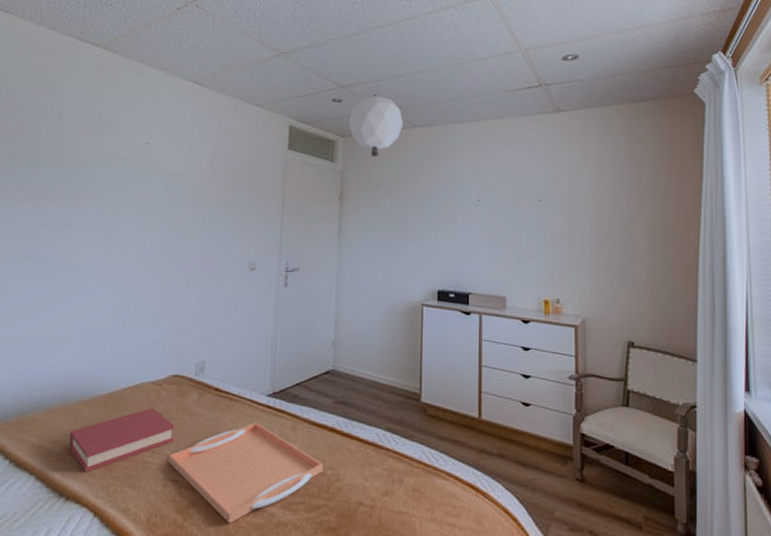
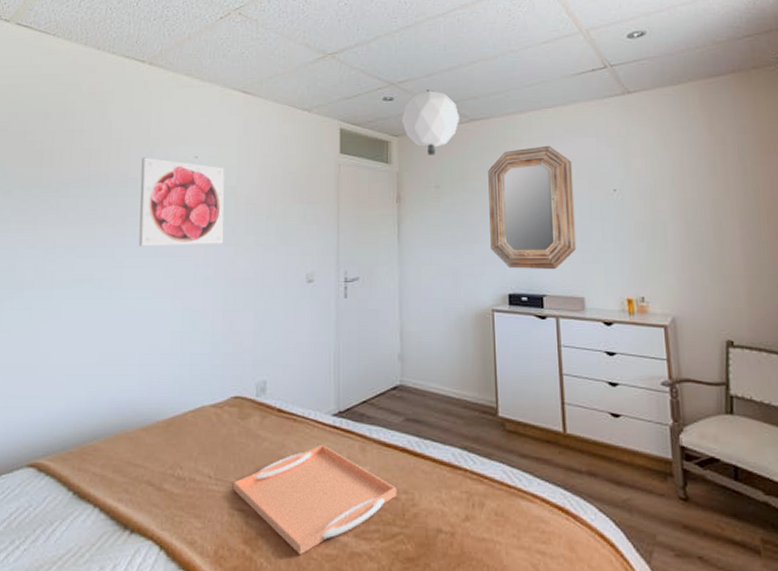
hardback book: present [69,407,175,472] -> none [131,432,238,503]
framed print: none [85,140,175,229] -> present [138,157,225,246]
home mirror: none [424,155,504,271] -> present [488,145,577,270]

